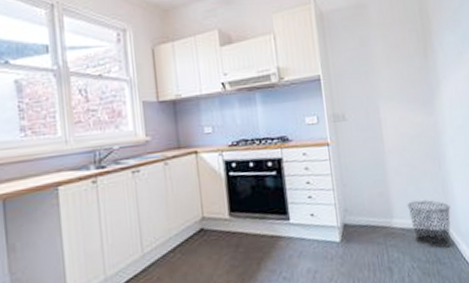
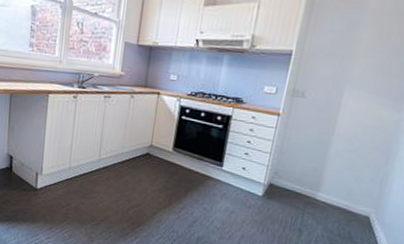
waste bin: present [407,199,453,249] -> none [333,183,383,231]

